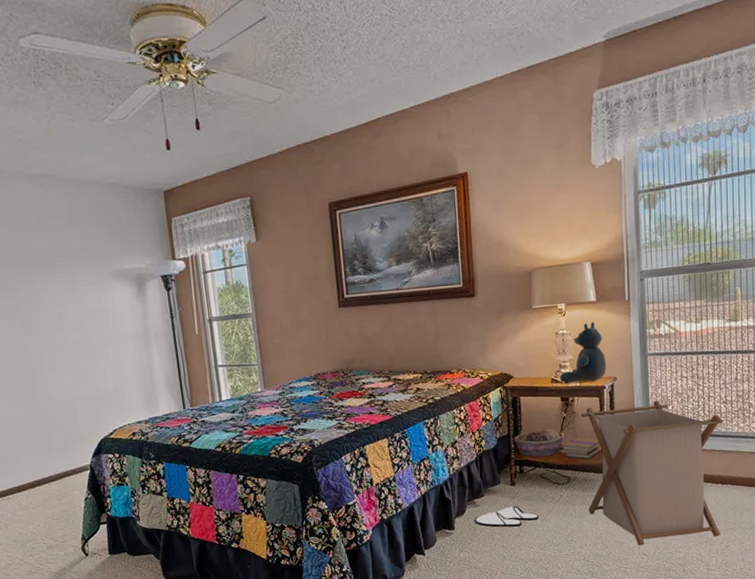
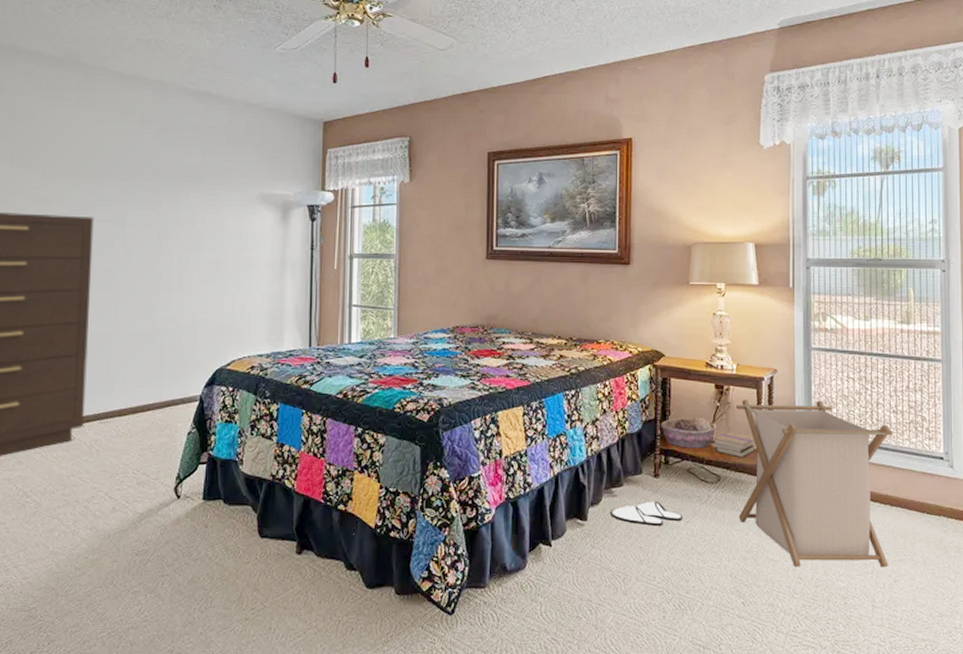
stuffed bear: present [560,321,607,383] -> none [715,305,767,371]

